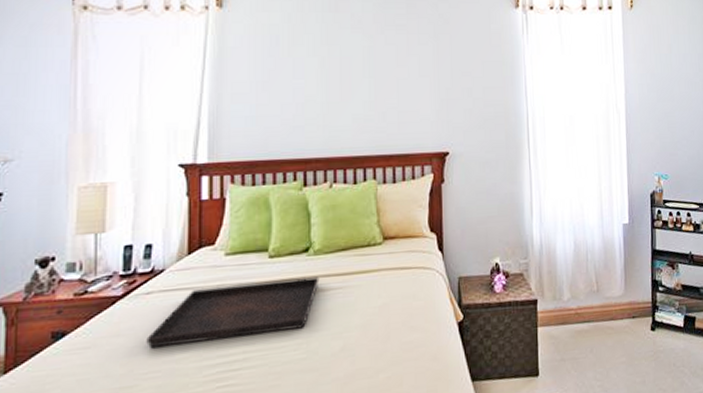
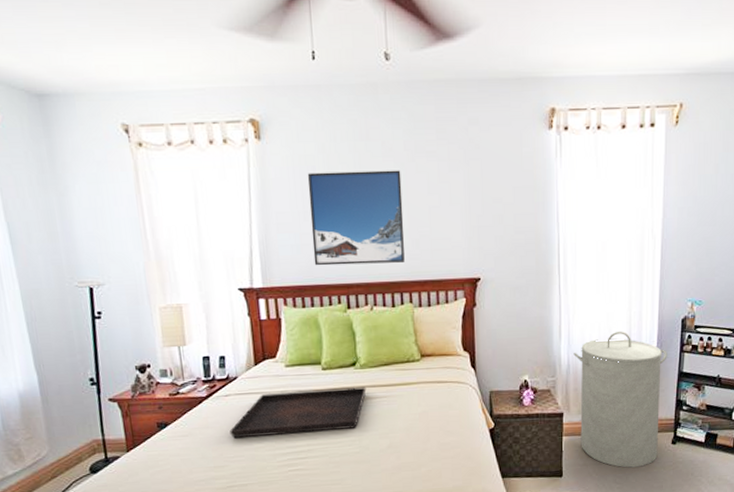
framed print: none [270,42,370,140] -> present [307,170,405,266]
laundry hamper: none [546,206,640,361] -> present [574,331,667,468]

